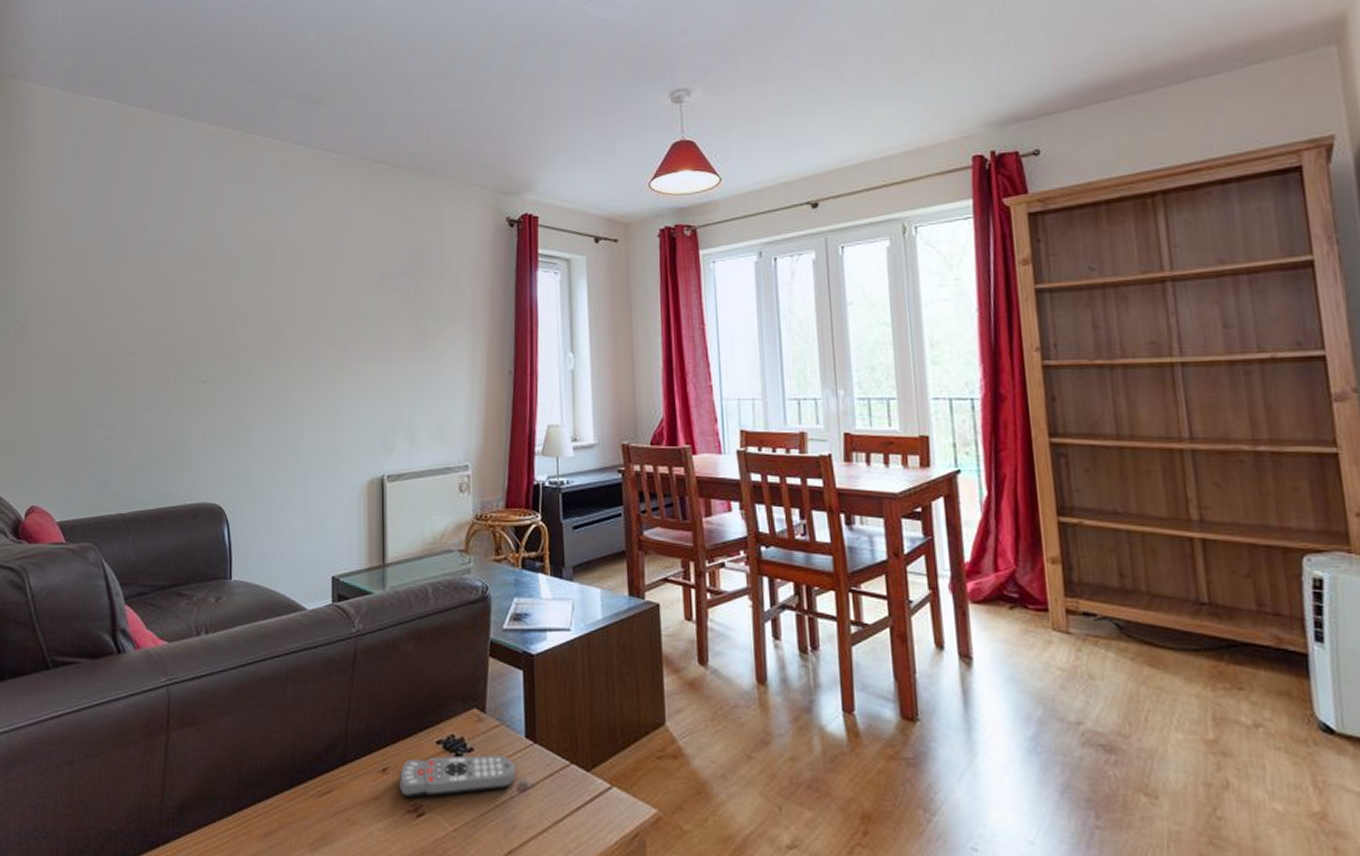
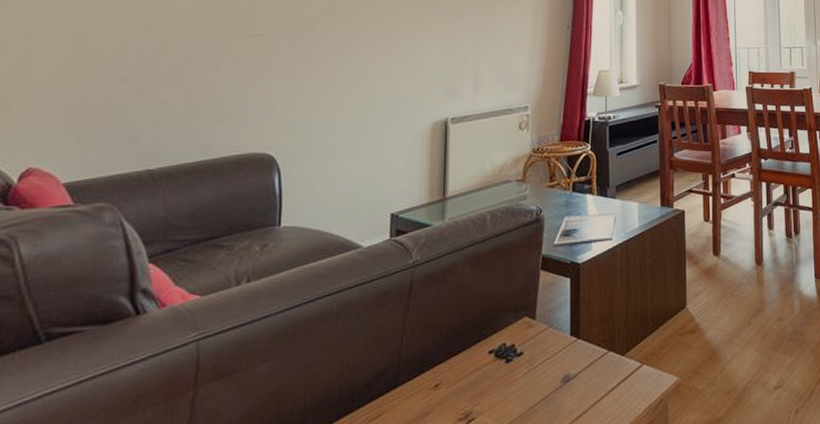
remote control: present [400,755,516,798] -> none [451,354,561,408]

